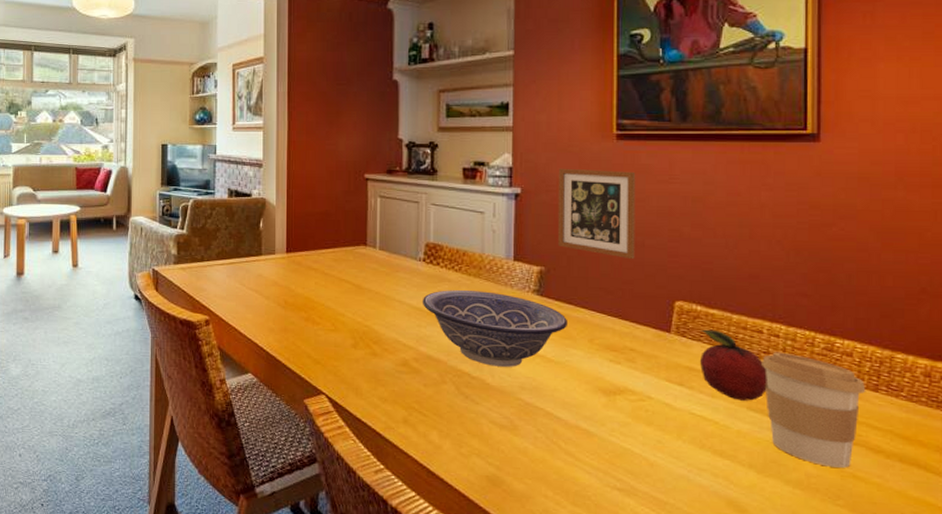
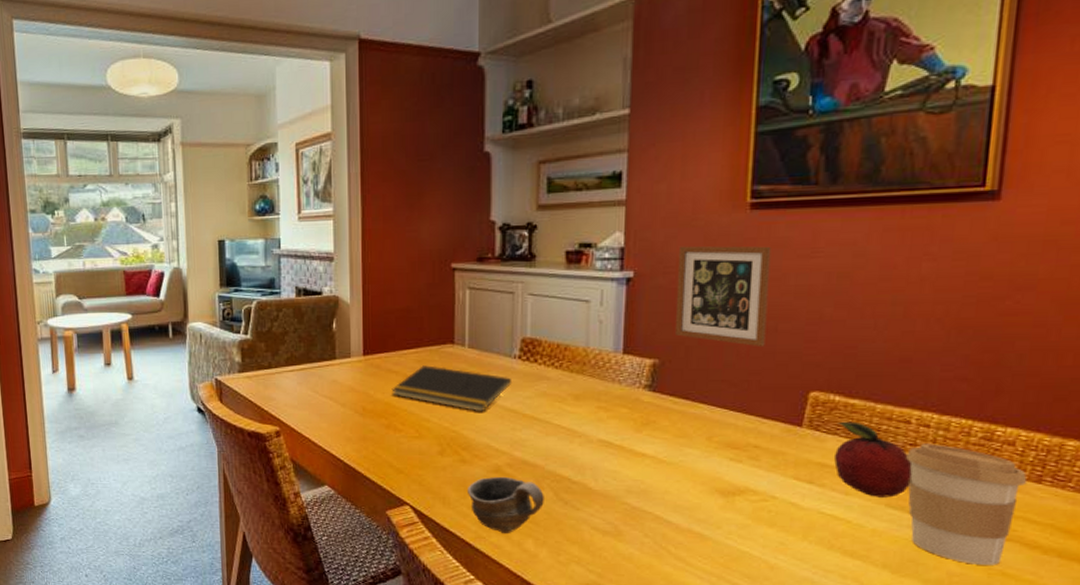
notepad: none [311,264,418,309] -> present [392,365,512,412]
cup: none [378,370,447,426] -> present [468,476,544,534]
decorative bowl: present [422,290,569,367] -> none [517,389,684,470]

